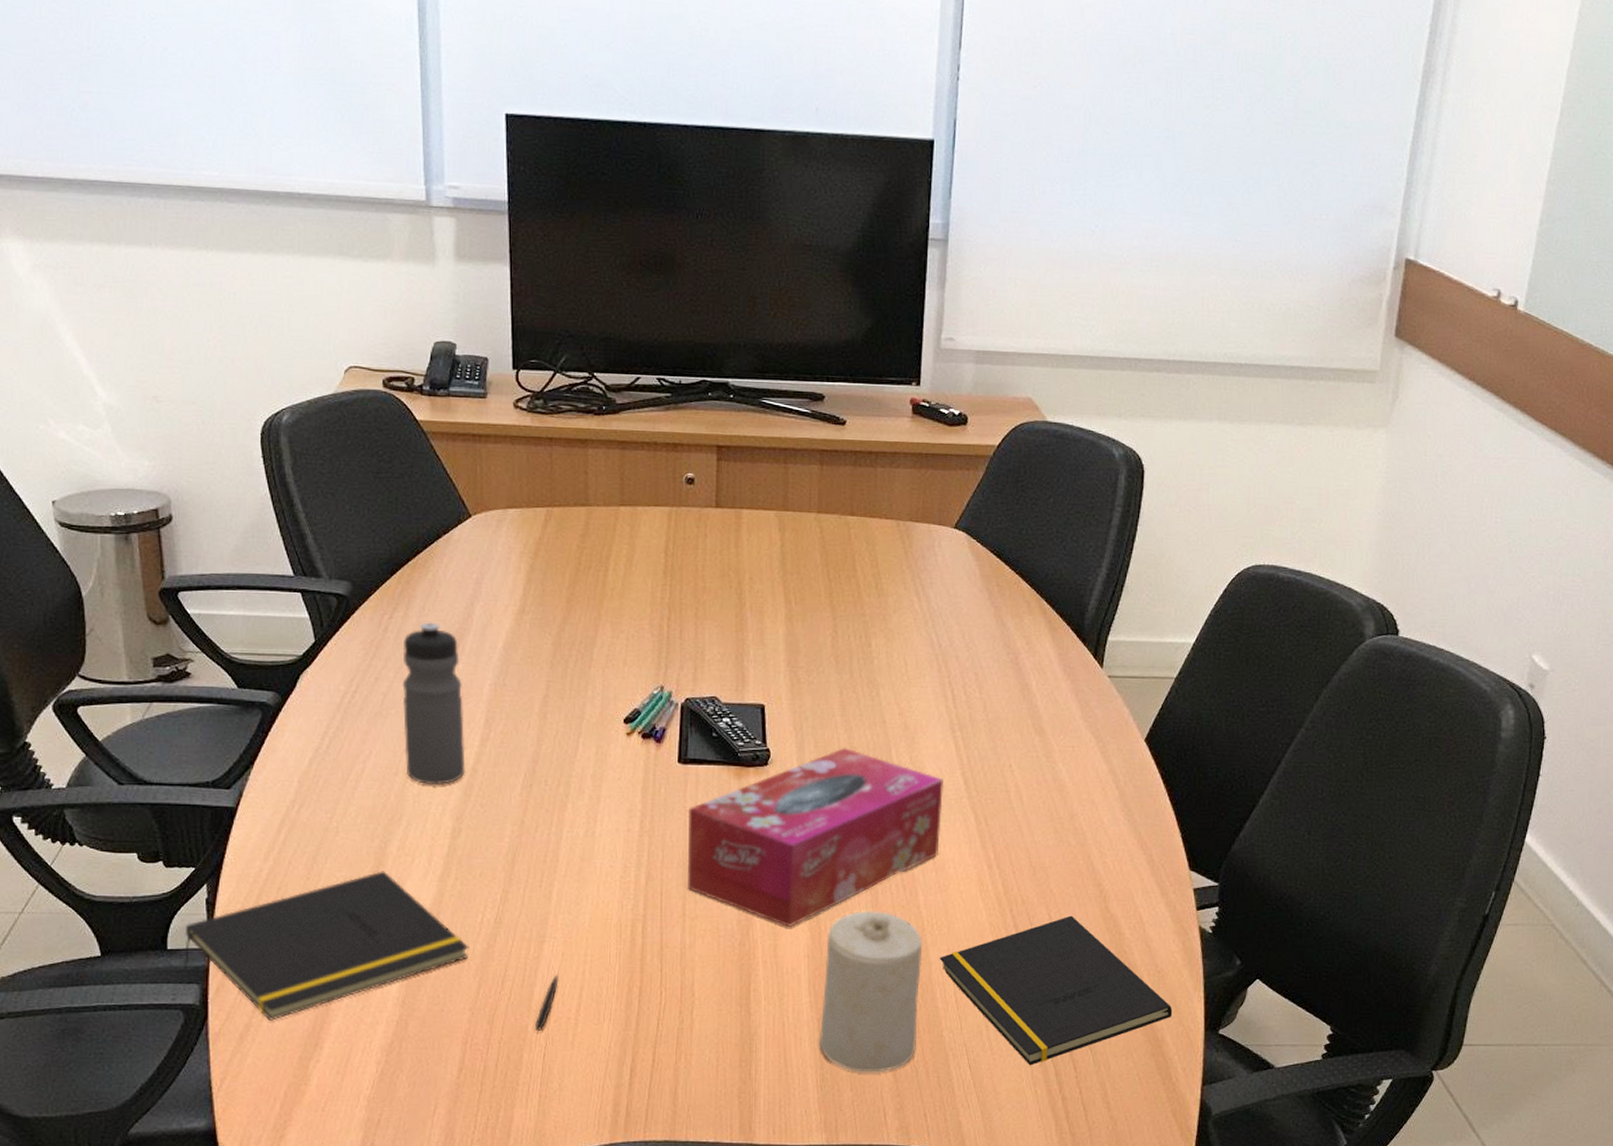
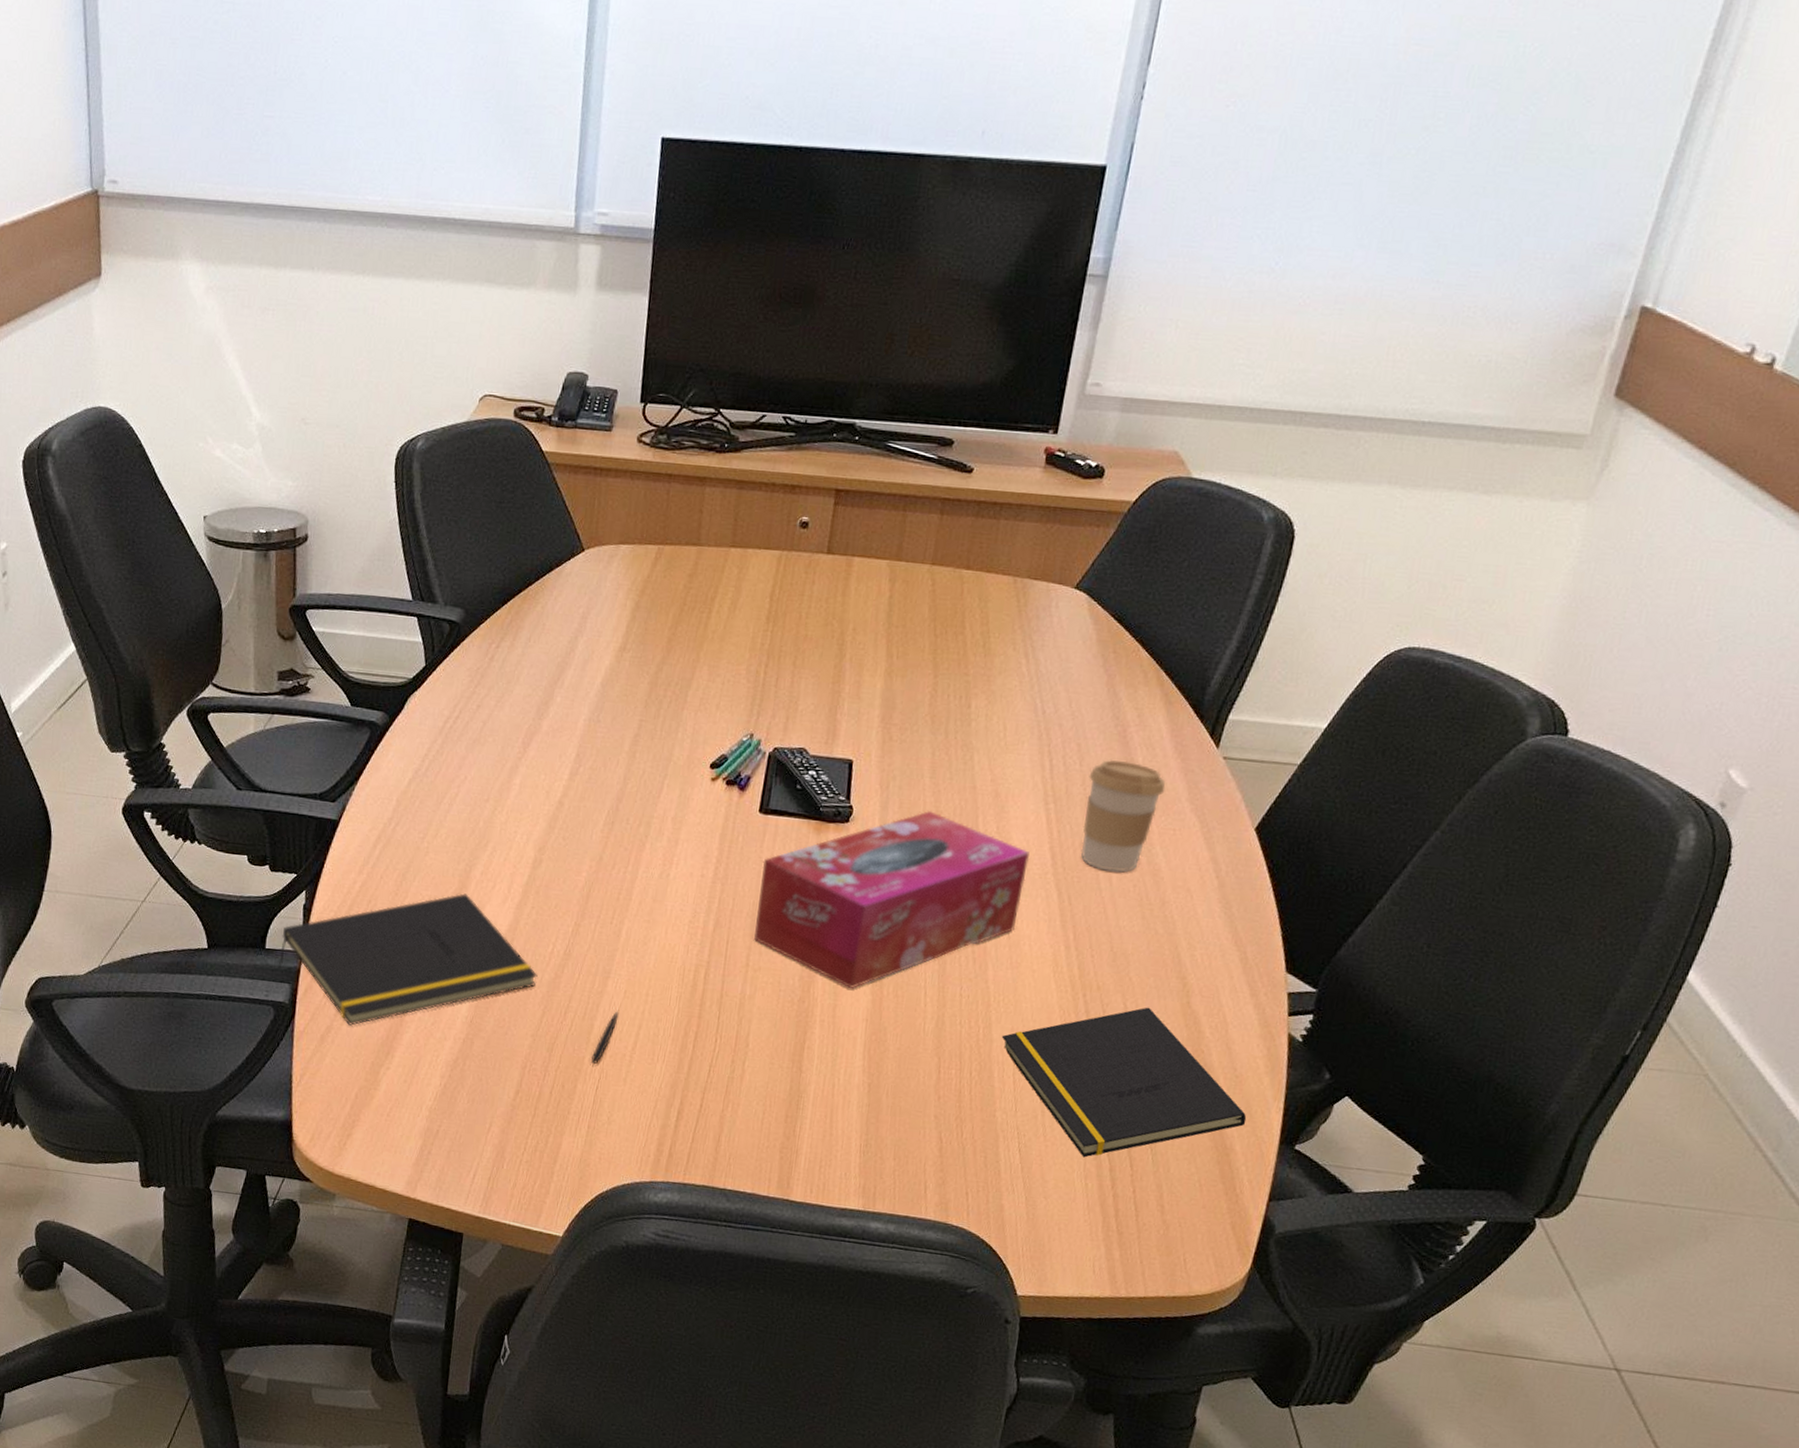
water bottle: present [402,622,465,786] -> none [497,653,559,815]
candle: present [819,910,923,1073] -> none [867,979,987,1145]
coffee cup: none [989,685,1060,791] -> present [1081,759,1166,872]

